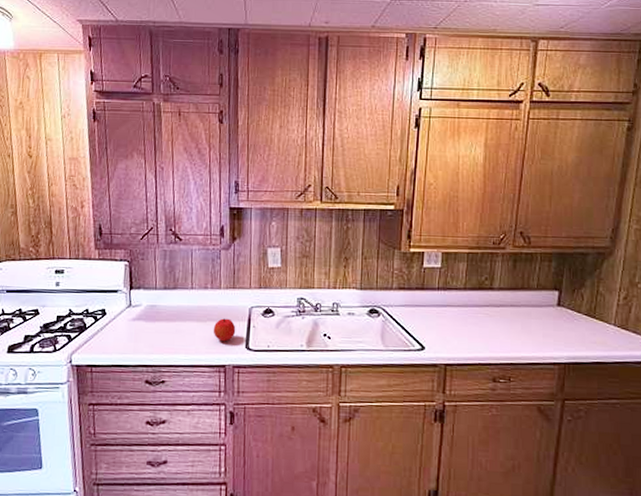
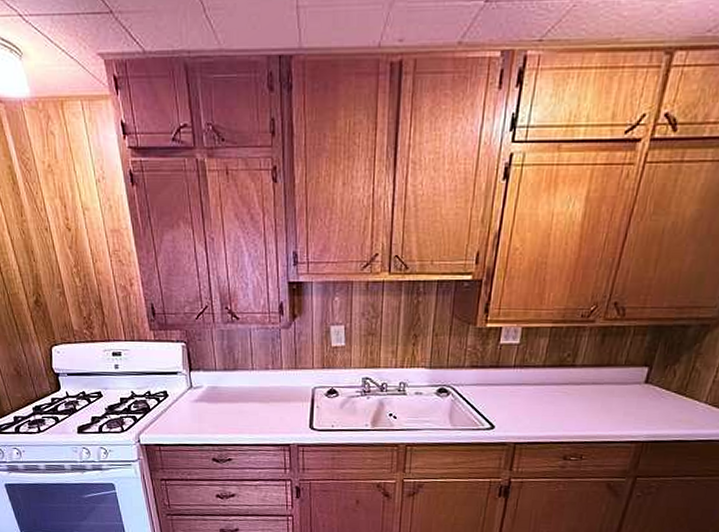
fruit: present [213,318,236,342] -> none [276,399,299,422]

